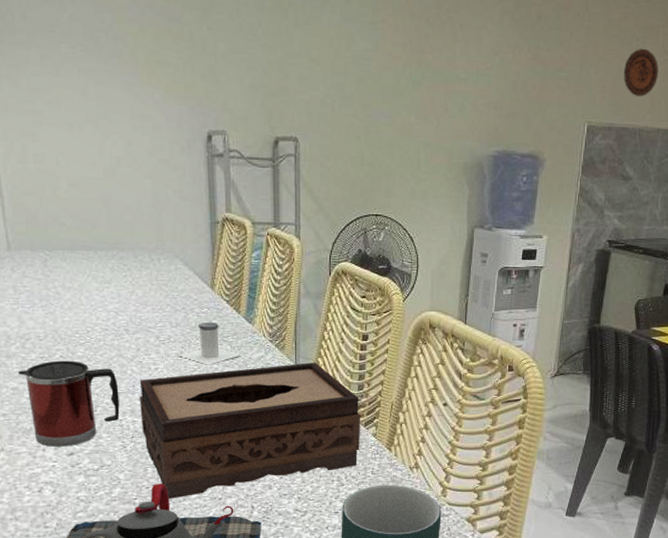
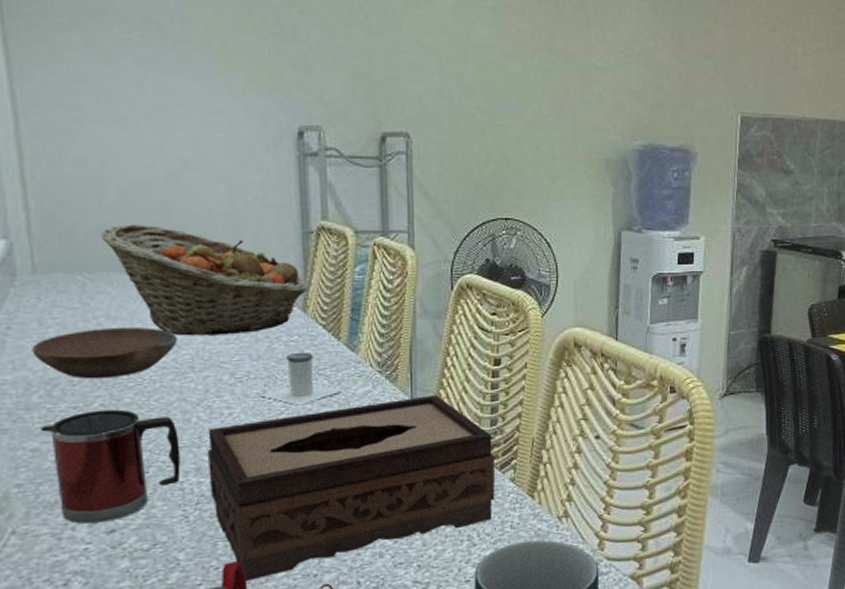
bowl: none [10,296,116,336] -> present [32,327,178,379]
fruit basket: none [57,211,215,306] -> present [101,224,308,336]
decorative plate: present [624,49,658,97] -> none [776,36,812,86]

